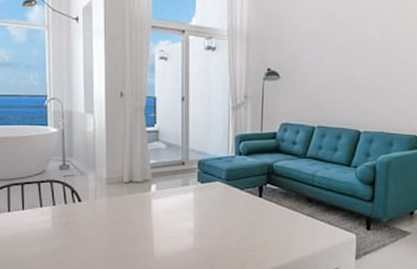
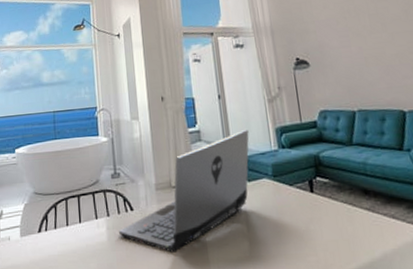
laptop computer: none [65,133,208,242] -> present [119,129,249,253]

